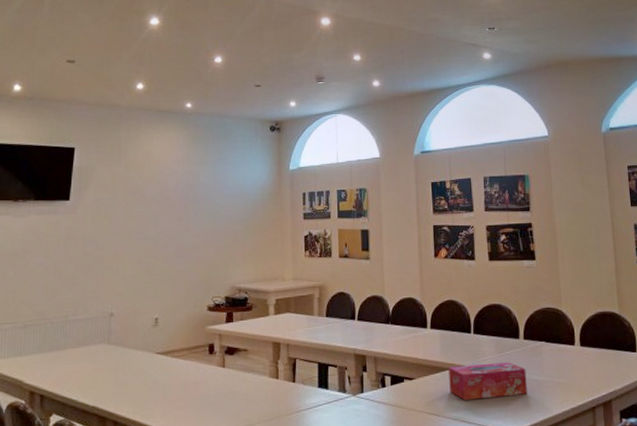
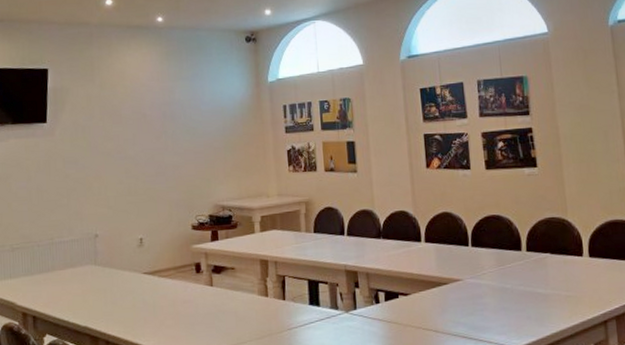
tissue box: present [448,362,527,400] -> none [446,275,532,316]

